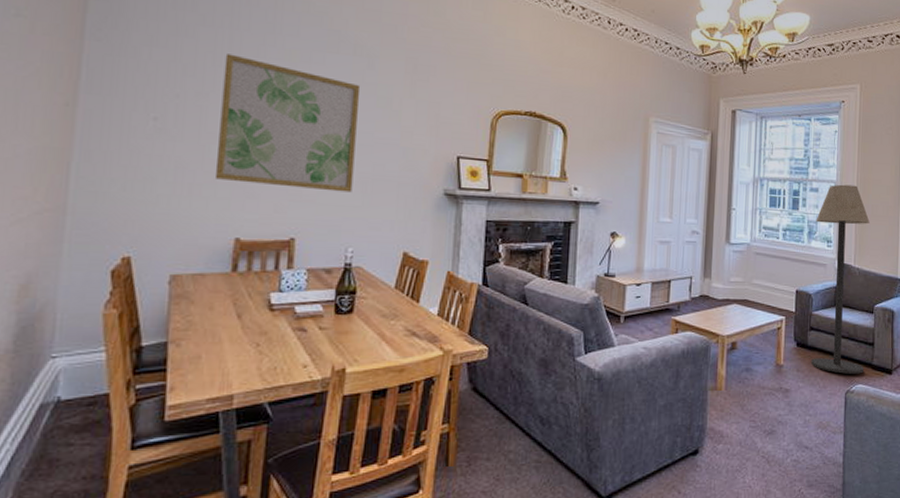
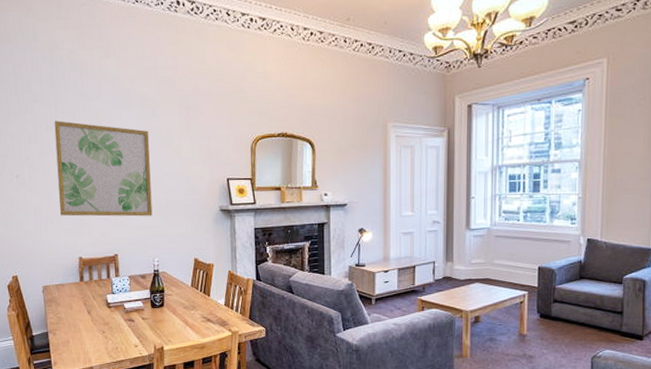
floor lamp: present [811,184,870,374] -> none [555,161,618,341]

